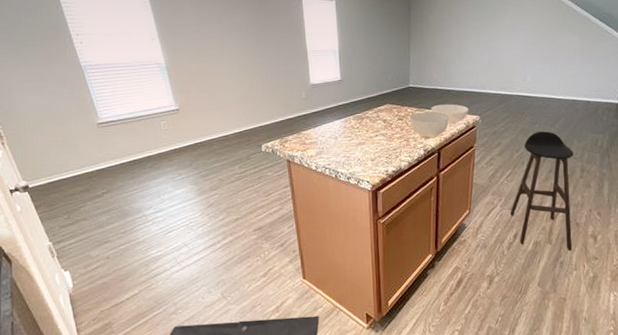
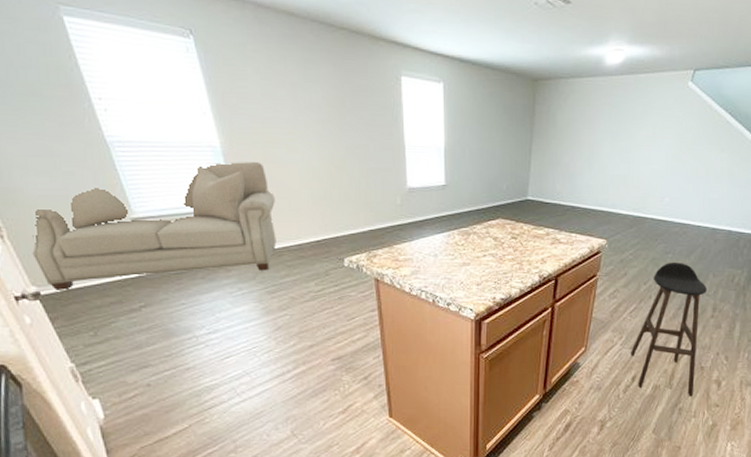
sofa: none [24,73,208,184] -> present [32,162,277,292]
bowl: present [410,111,449,139] -> none [526,231,572,263]
bowl: present [431,104,469,124] -> none [551,223,595,247]

